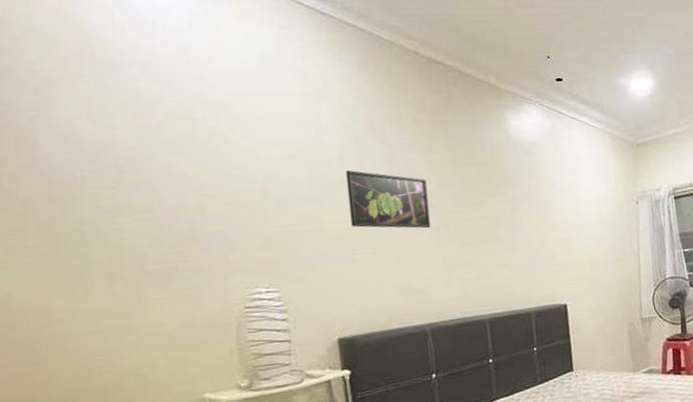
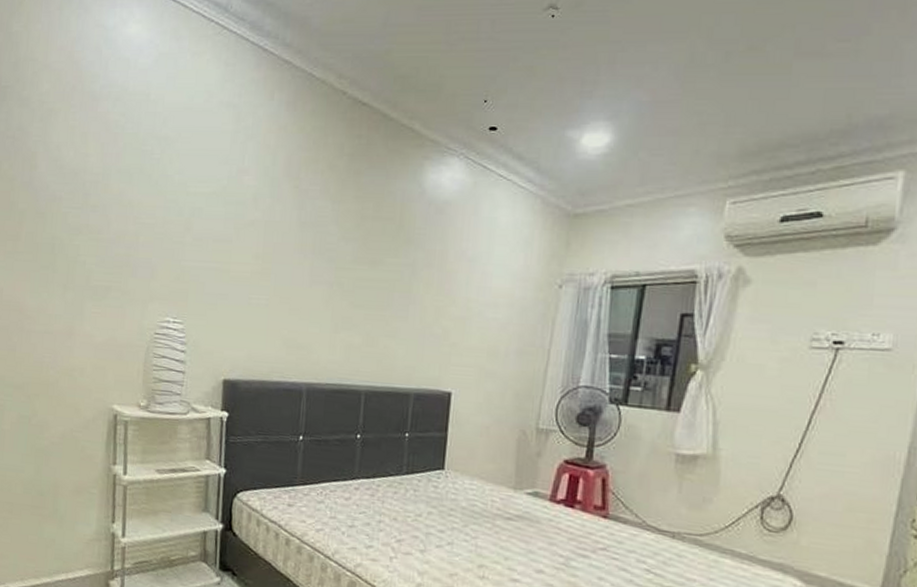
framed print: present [346,170,431,229] -> none [253,213,330,283]

